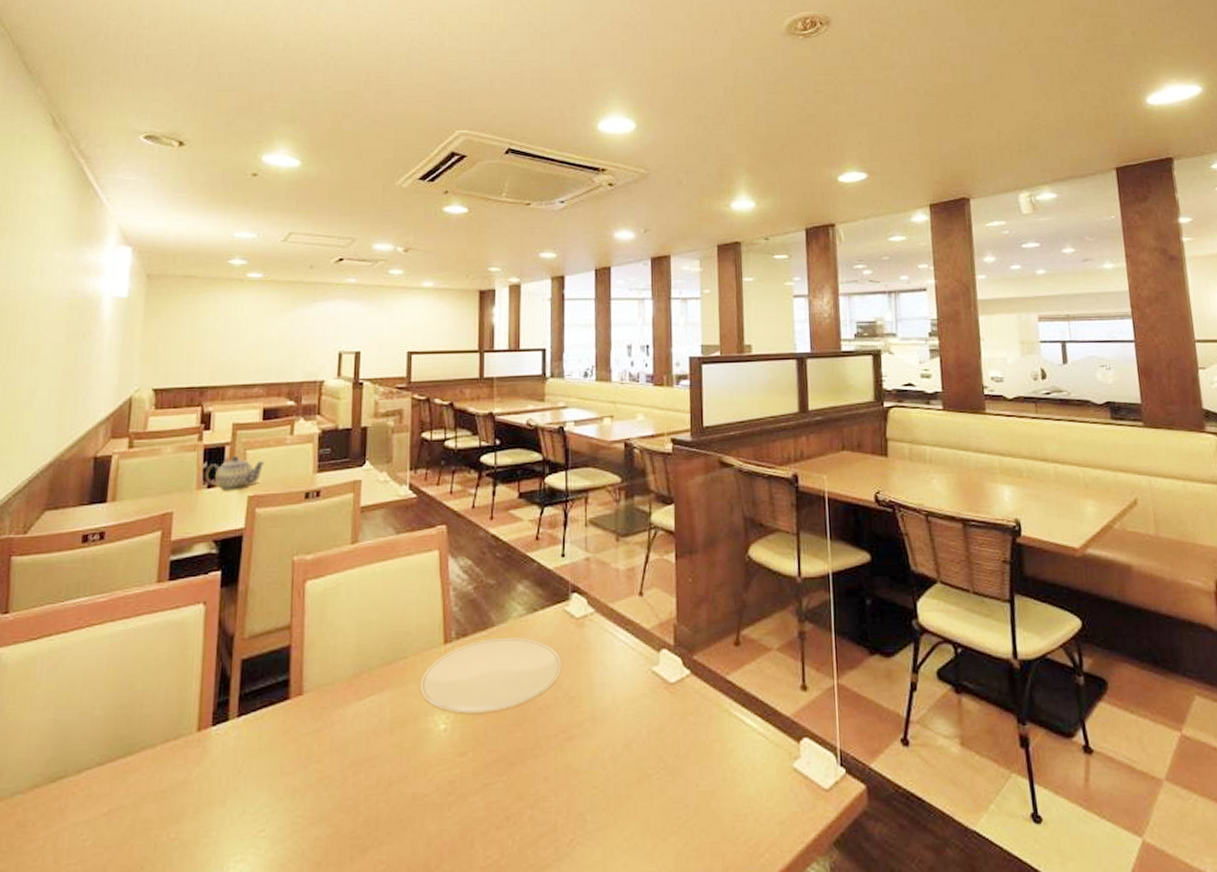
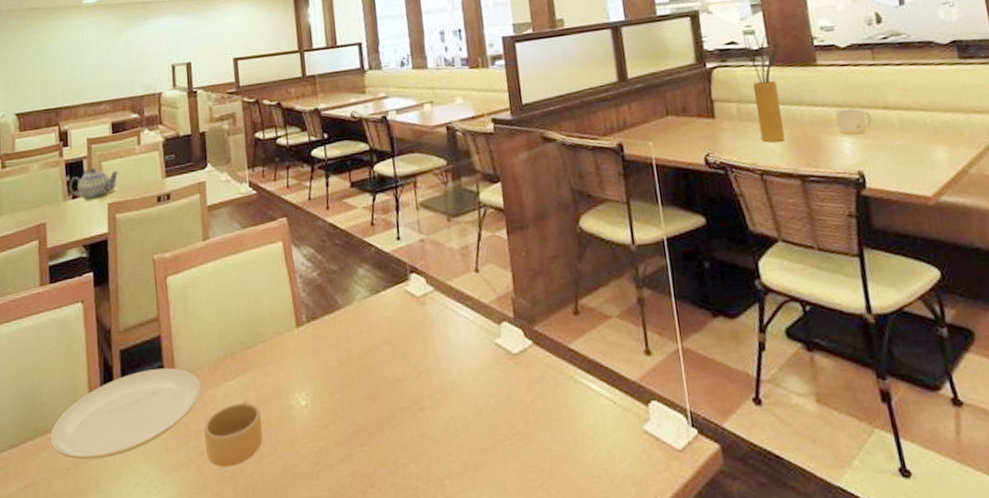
plate: none [146,682,330,782] -> present [50,367,201,460]
mug: none [327,722,394,795] -> present [204,401,263,467]
plate: present [420,637,561,715] -> none [278,317,408,392]
vase: none [918,374,961,485] -> present [742,30,787,143]
mug: none [999,457,1031,484] -> present [836,108,873,135]

